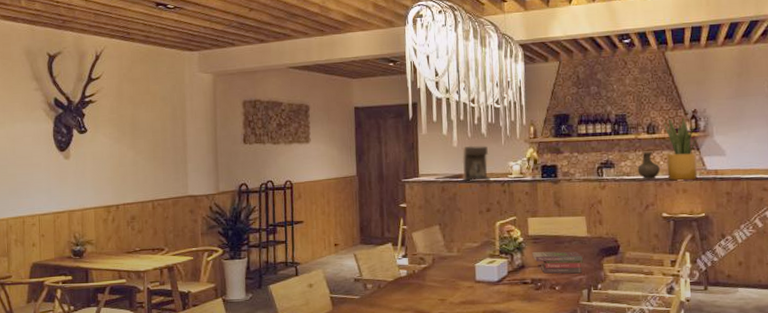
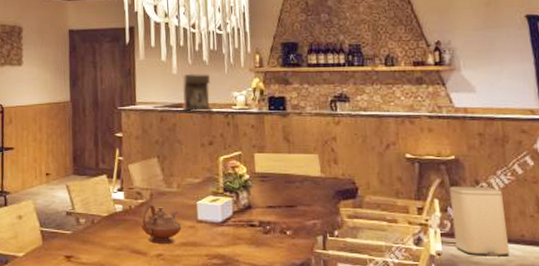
teapot: none [423,266,461,304] -> present [140,202,182,244]
books: present [532,251,583,274] -> none [260,192,317,218]
ceramic jug: present [637,151,660,180] -> none [375,84,401,116]
planter: present [663,118,701,181] -> none [402,50,446,118]
pedal bin: none [699,239,748,301] -> present [449,186,509,256]

